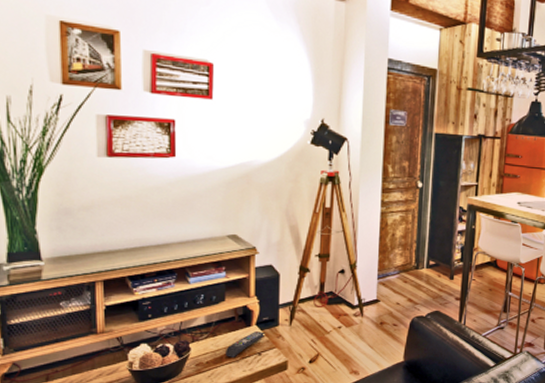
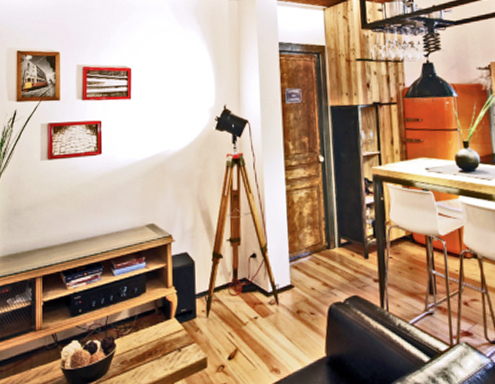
remote control: present [224,332,266,357] -> none [147,325,184,354]

